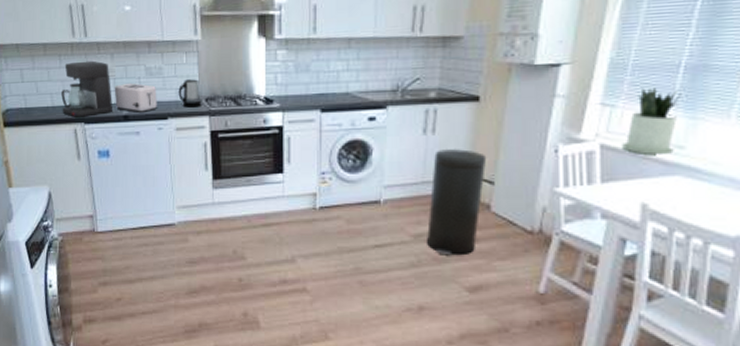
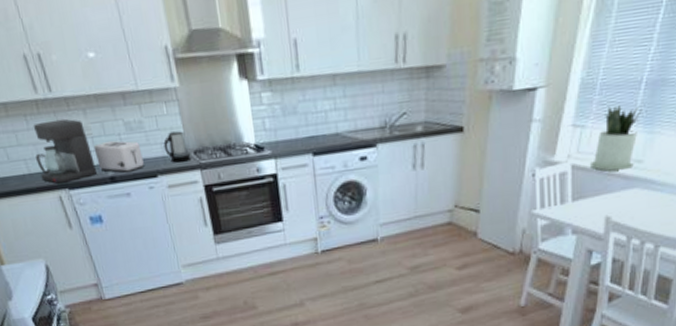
pedal bin: present [427,149,487,256] -> none [422,181,473,283]

